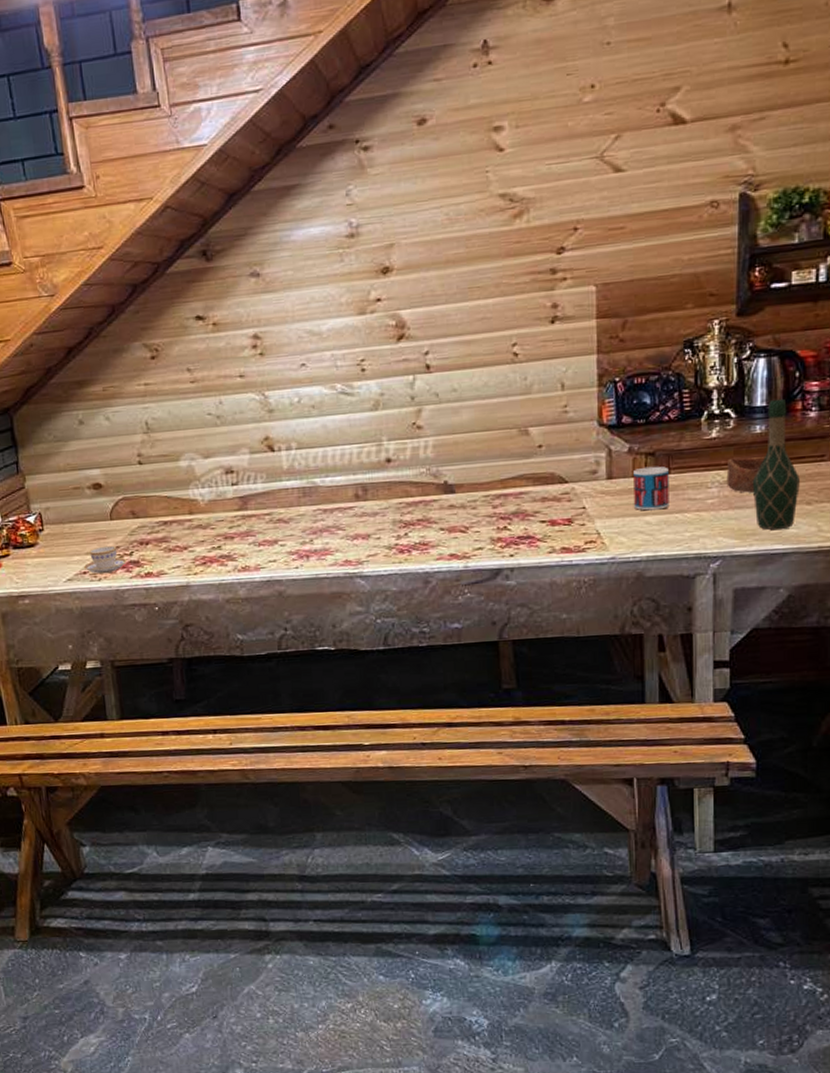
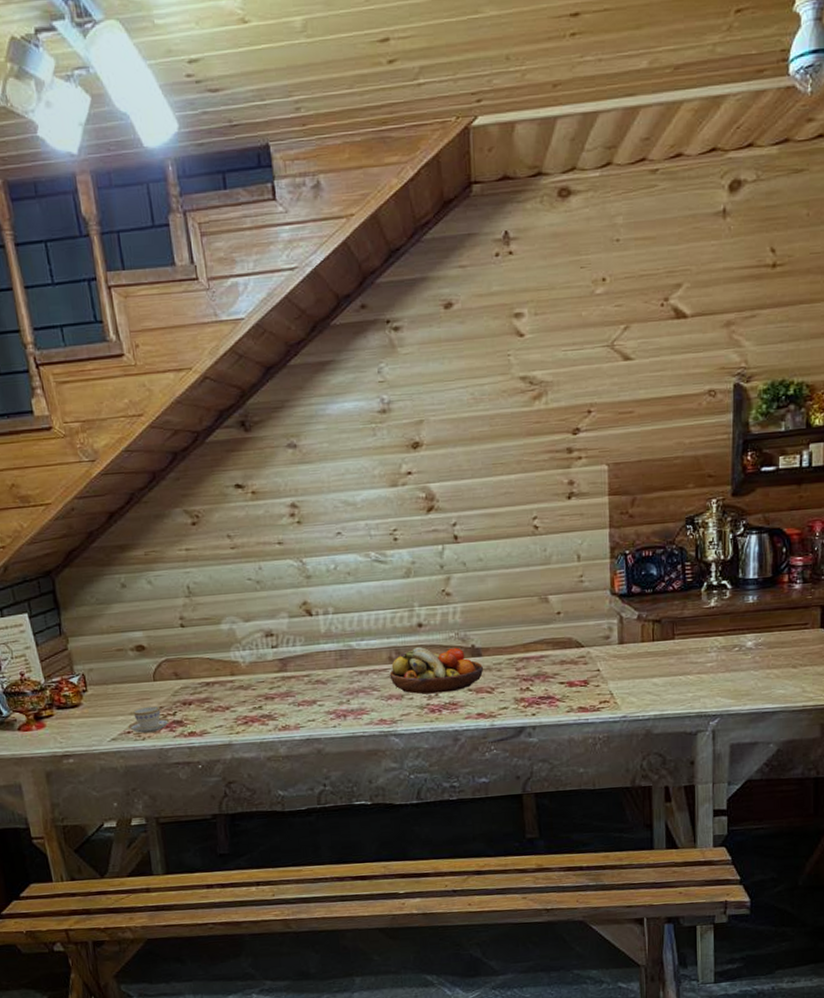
fruit bowl: none [355,483,456,534] -> present [389,646,483,694]
mug: present [633,466,669,511] -> none [642,632,674,673]
bowl: present [726,456,765,493] -> none [723,624,757,657]
wine bottle: present [752,398,800,530] -> none [746,572,787,691]

